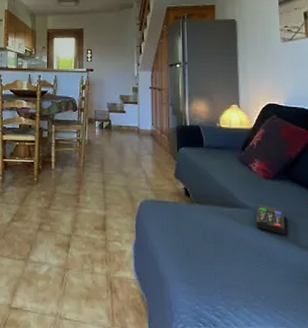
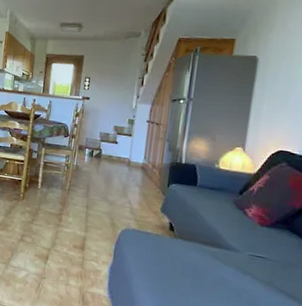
remote control: present [255,204,285,235] -> none [241,249,276,282]

